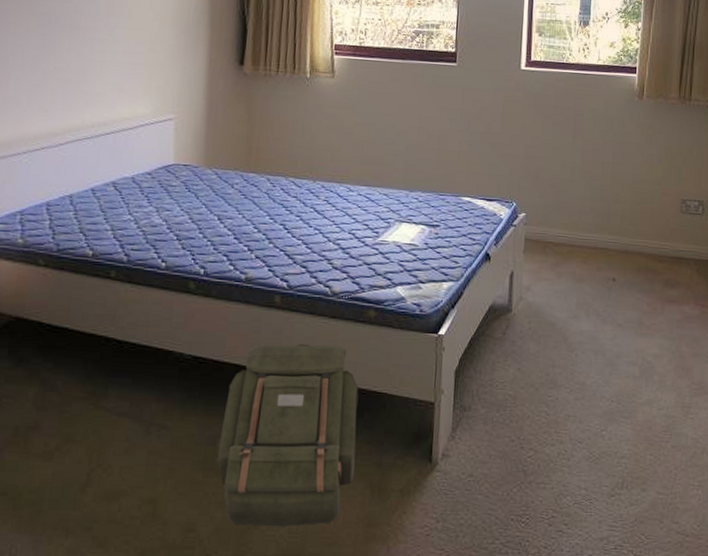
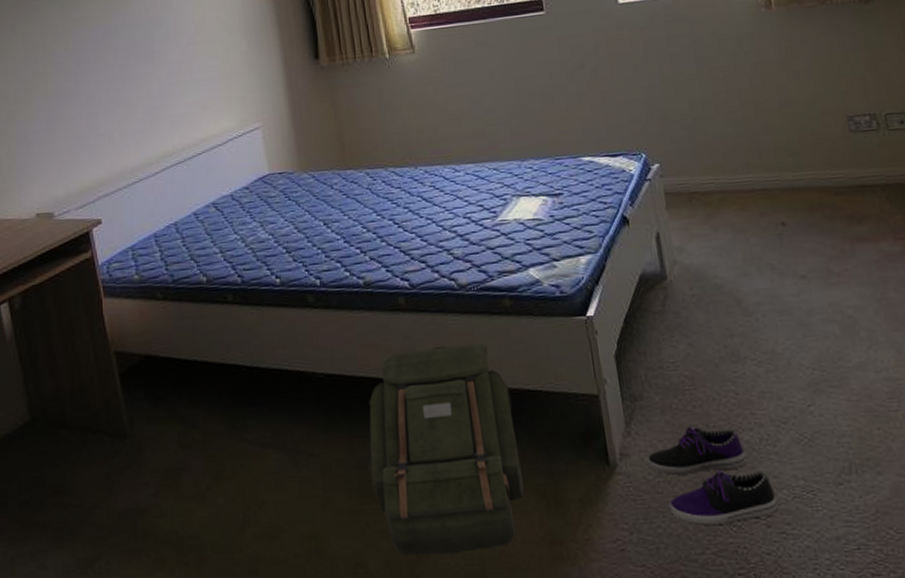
shoe: none [463,437,561,521] -> present [646,426,778,526]

